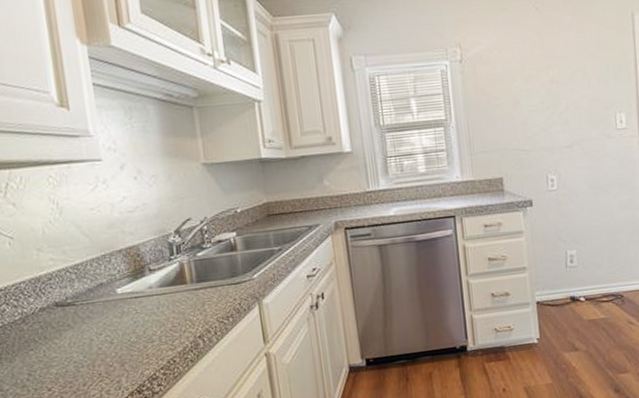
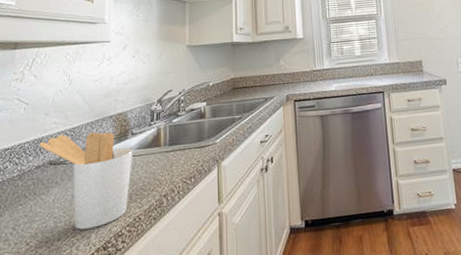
utensil holder: none [38,268,158,374] -> present [39,132,133,230]

